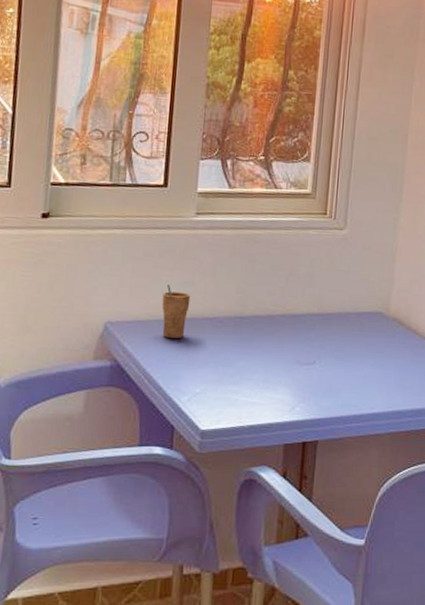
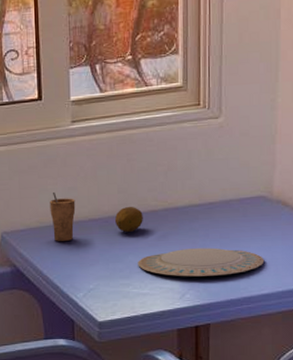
fruit: none [229,308,260,335] -> present [114,206,143,232]
plate: none [249,358,377,390] -> present [138,247,265,277]

